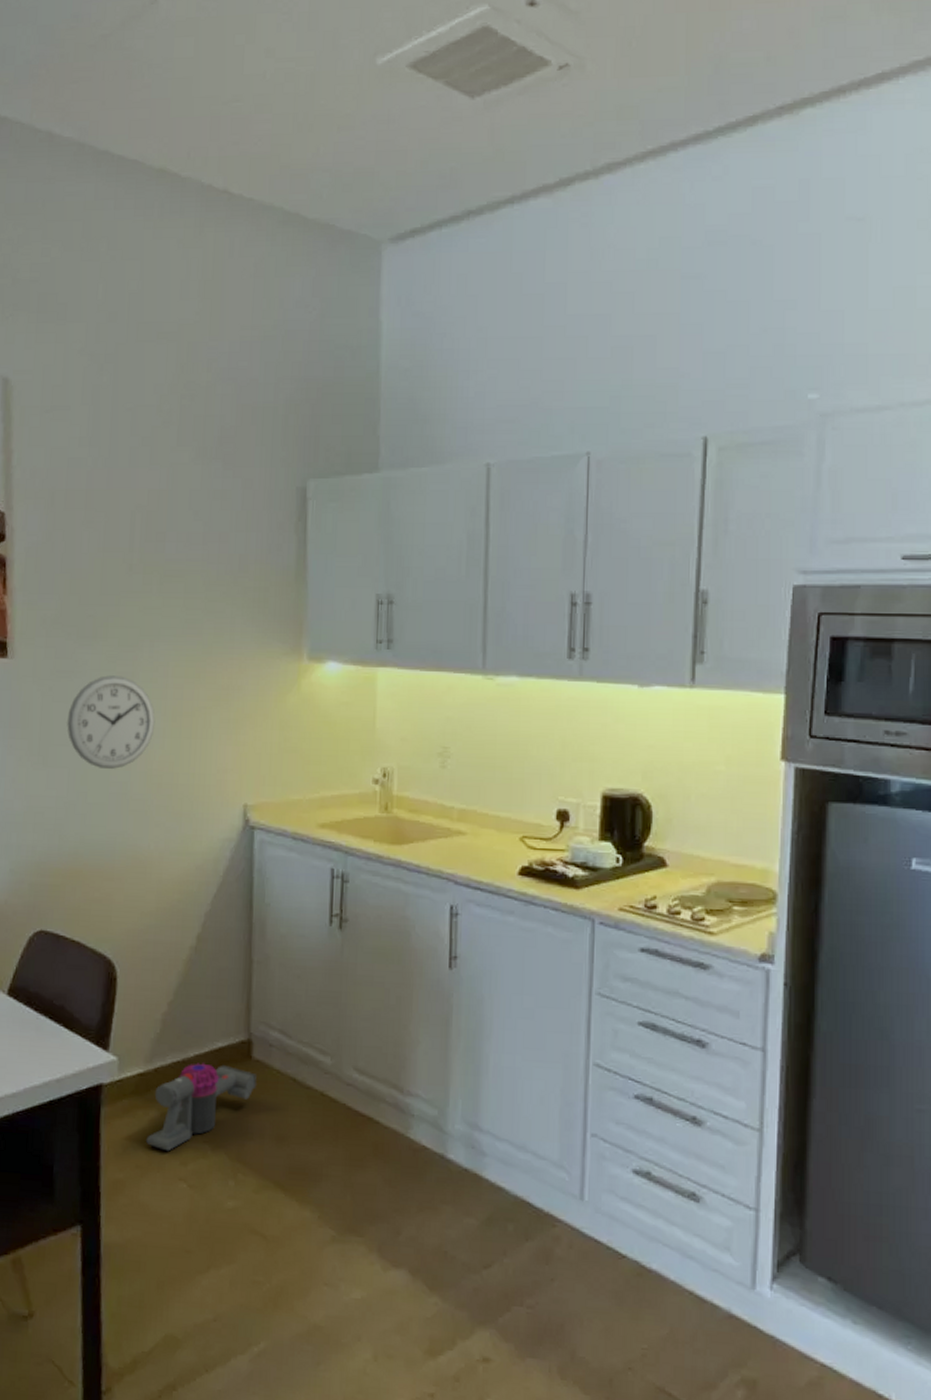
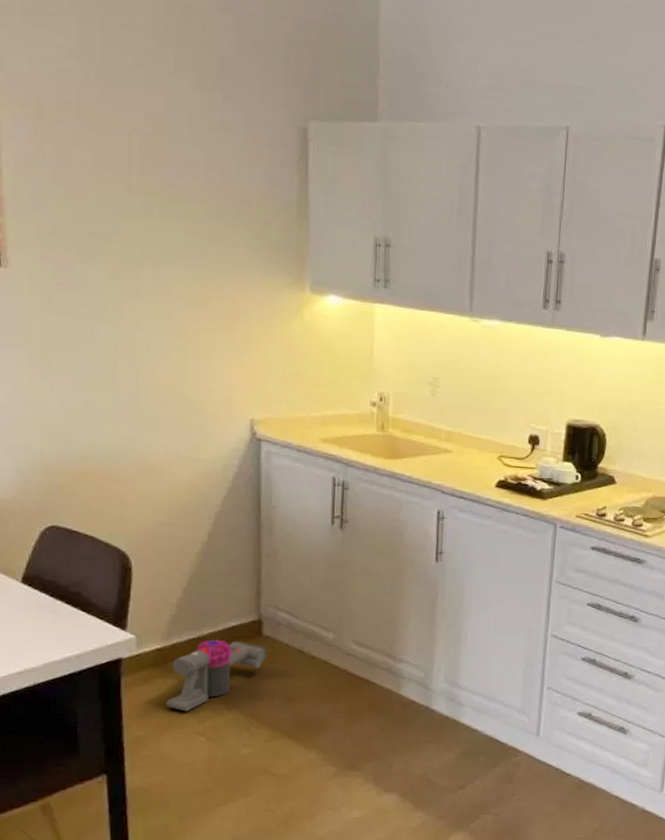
wall clock: present [67,675,156,769] -> none [69,291,161,381]

